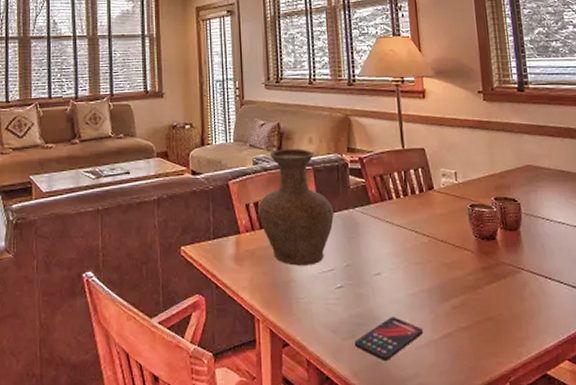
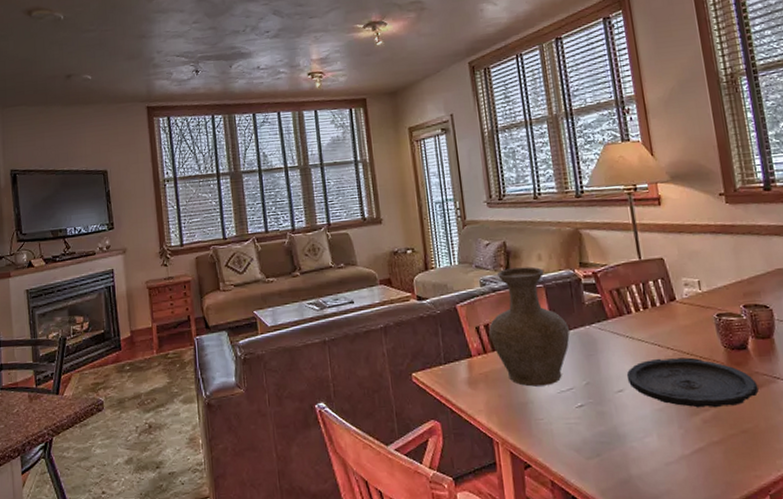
smartphone: present [354,317,424,360] -> none [599,433,673,478]
plate: none [384,244,504,295] -> present [626,357,759,408]

